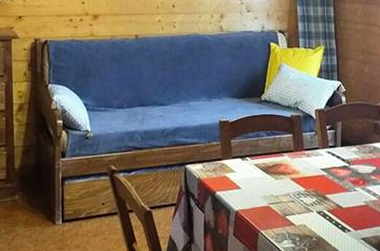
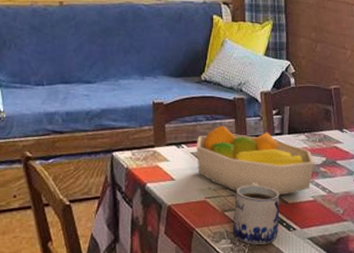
fruit bowl: none [258,140,366,201] -> present [196,125,315,196]
mug: none [294,190,336,244] -> present [233,183,280,244]

